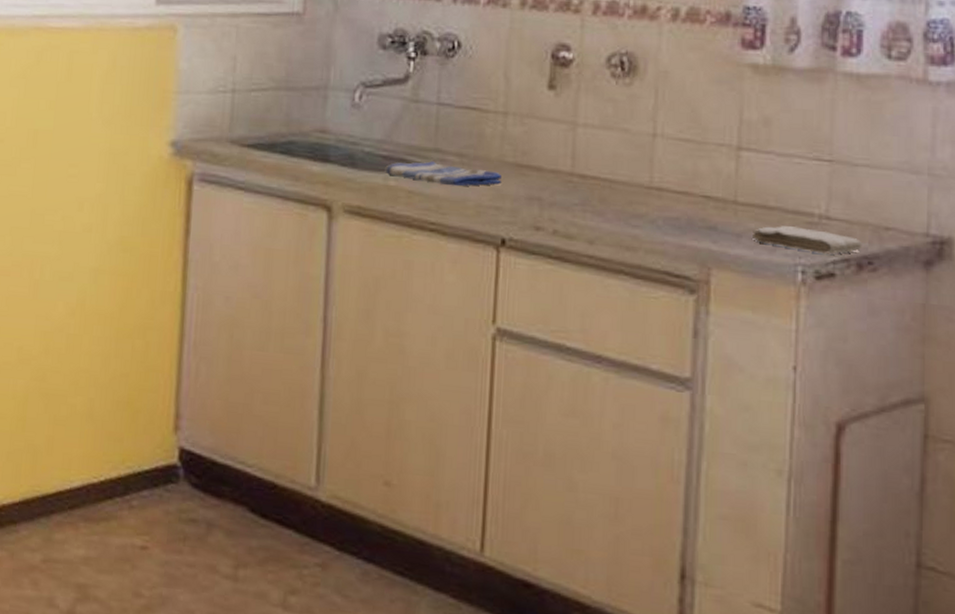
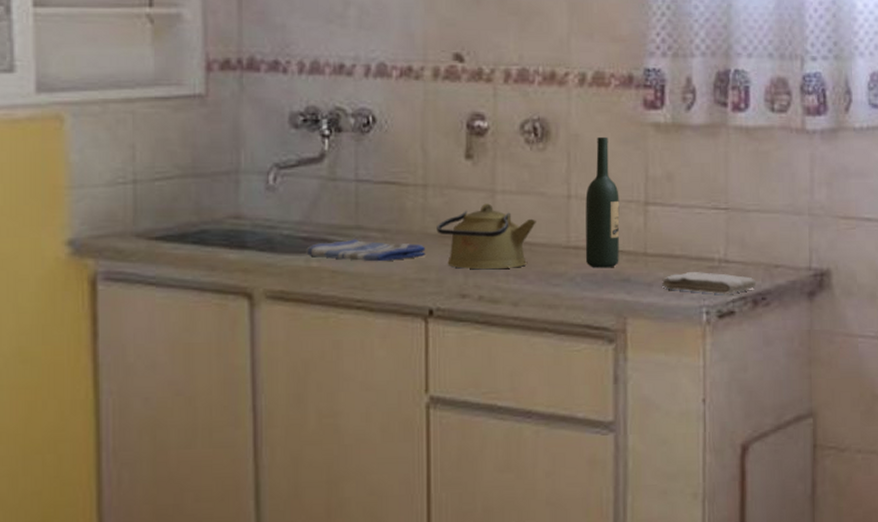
kettle: none [514,136,618,205] -> present [436,203,536,269]
wine bottle: none [668,74,710,214] -> present [585,136,620,268]

